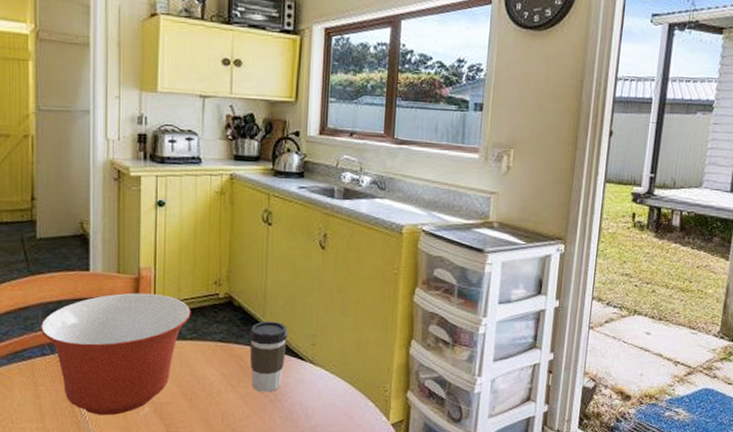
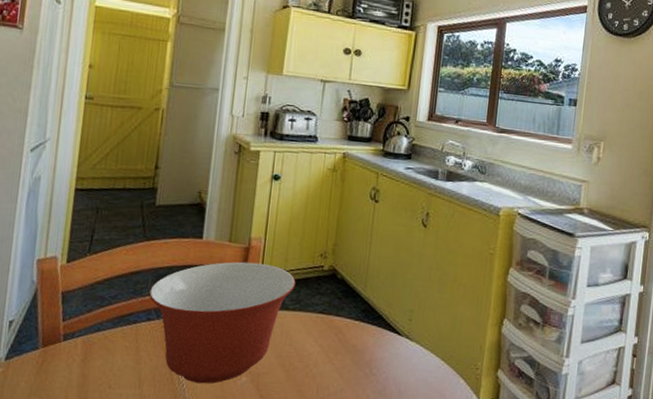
coffee cup: present [249,320,288,392] -> none [348,294,387,366]

